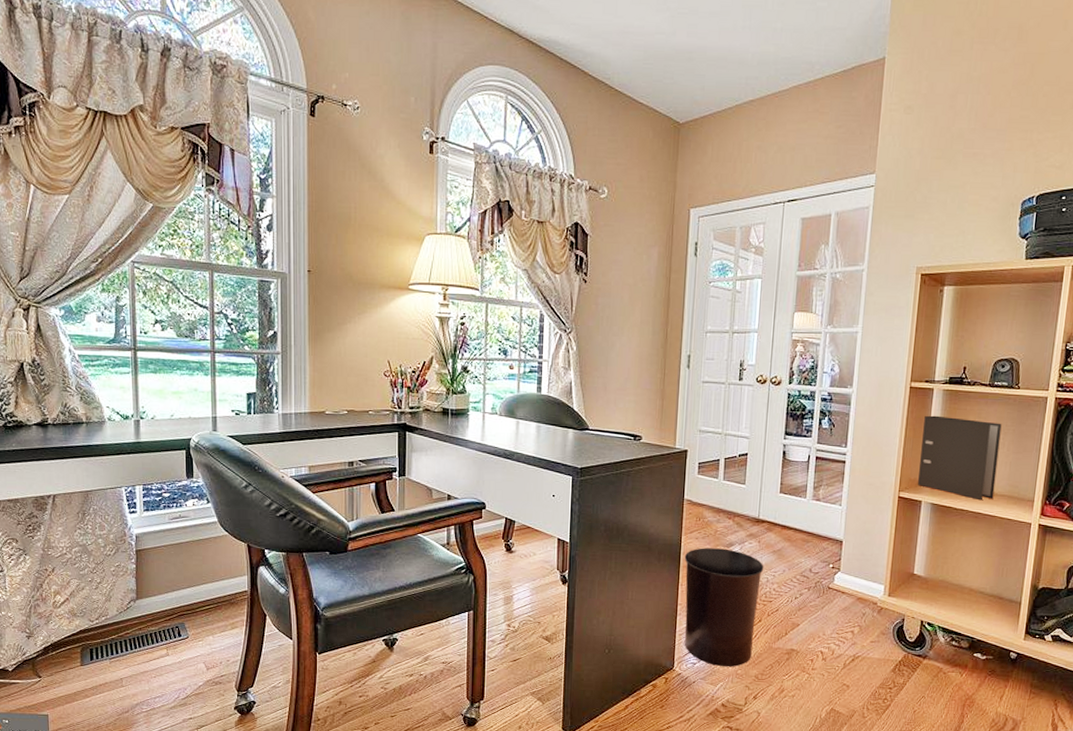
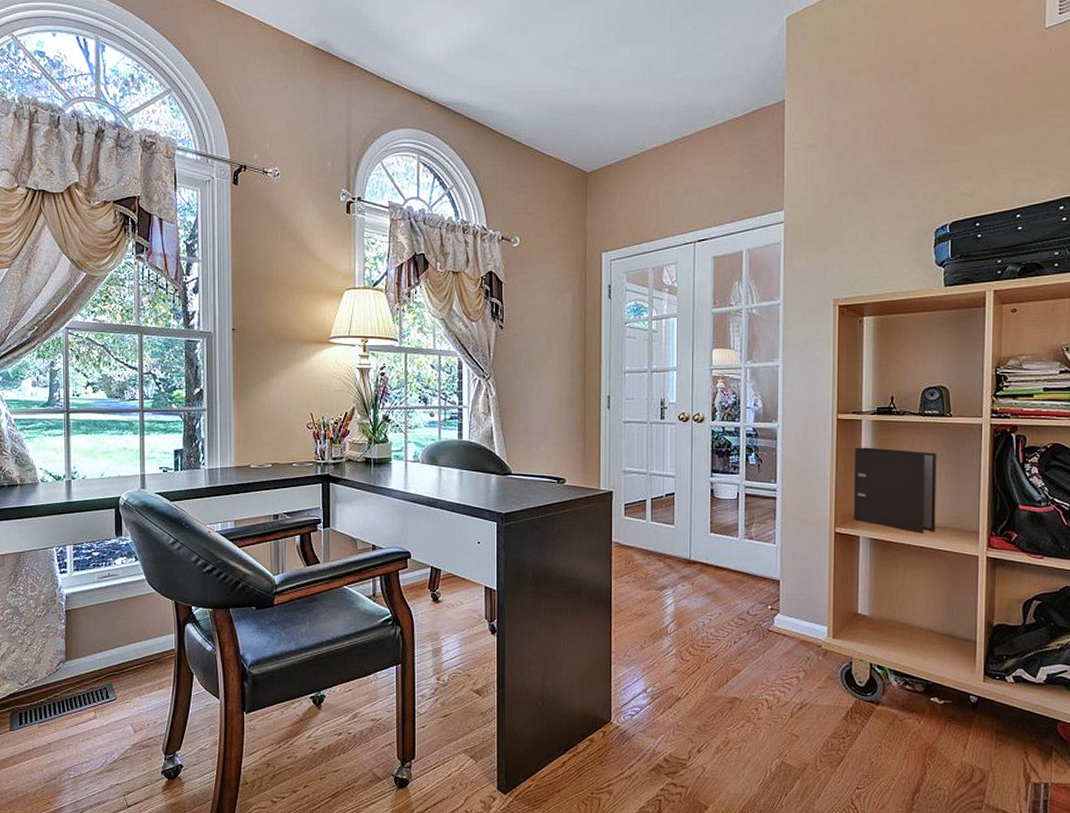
waste bin: present [684,548,764,666] -> none [615,592,699,718]

